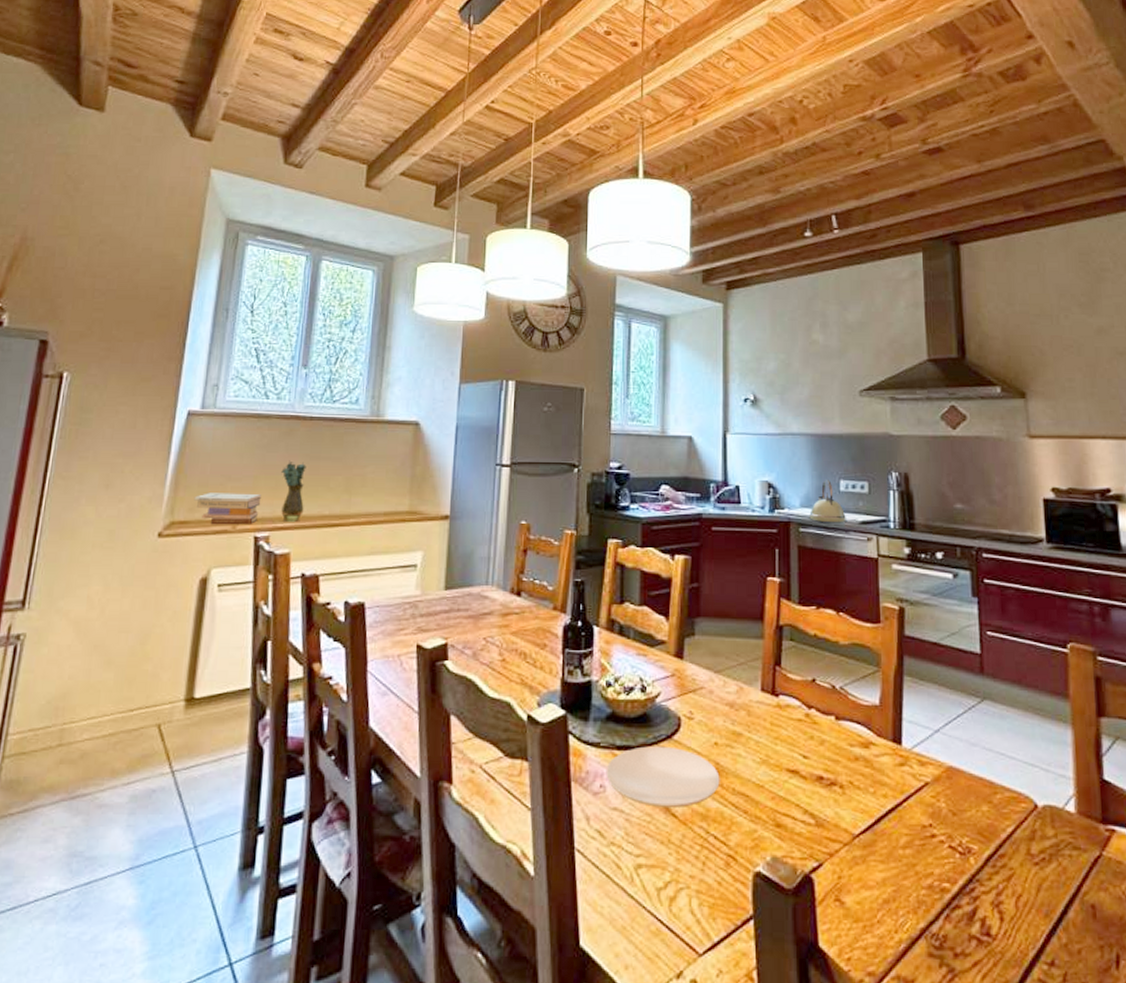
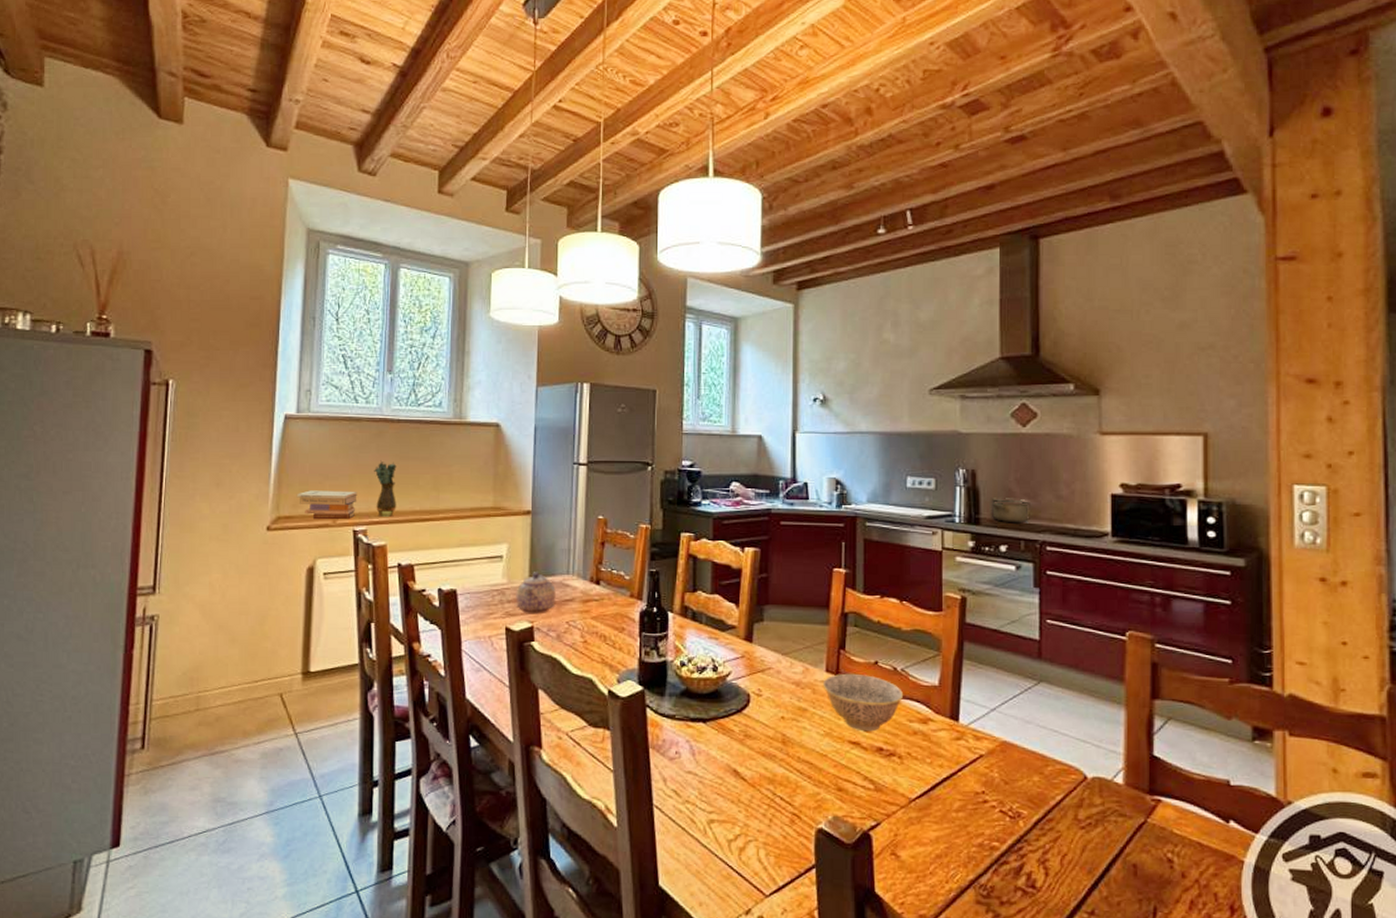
teapot: none [429,582,473,630] -> present [516,572,556,615]
plate: present [606,746,720,809] -> none [681,719,786,773]
bowl: none [758,692,844,758] -> present [822,673,904,732]
kettle: present [809,479,846,523] -> none [876,475,912,518]
saucepan: none [925,502,963,529] -> present [991,498,1029,523]

